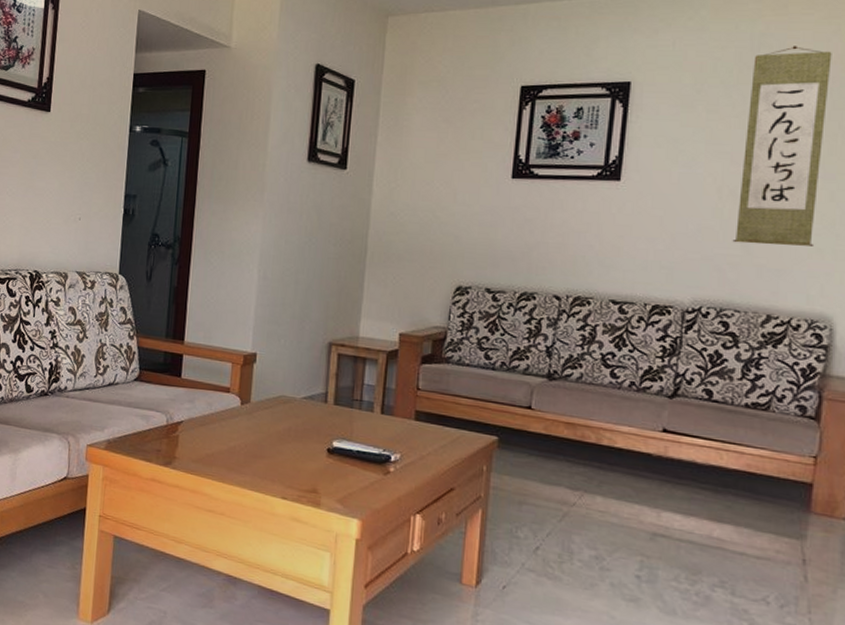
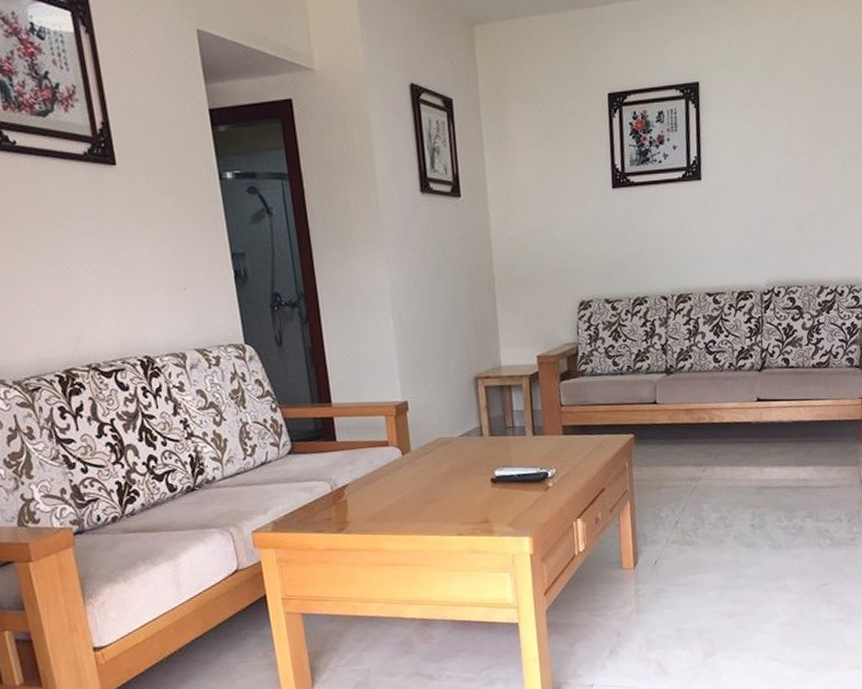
wall scroll: present [732,46,832,246] -> none [791,38,848,226]

